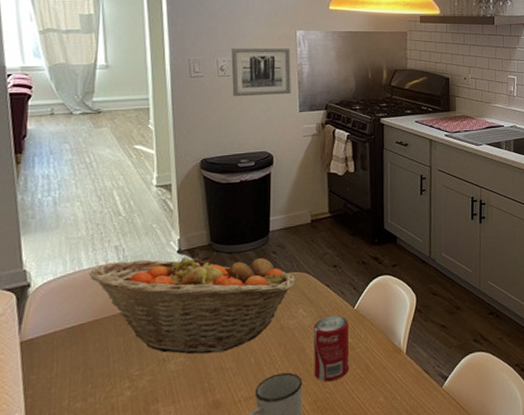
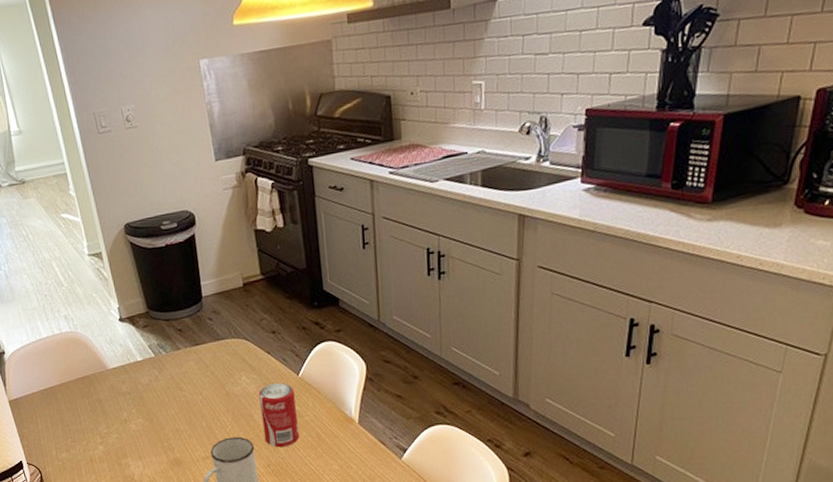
fruit basket: present [88,251,296,354] -> none [48,319,236,417]
wall art: present [231,47,291,97] -> none [134,84,203,151]

